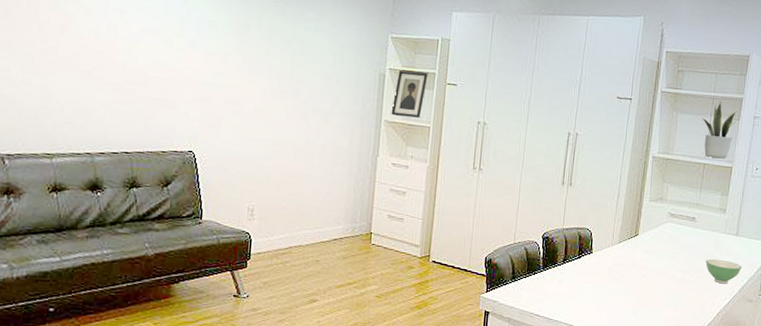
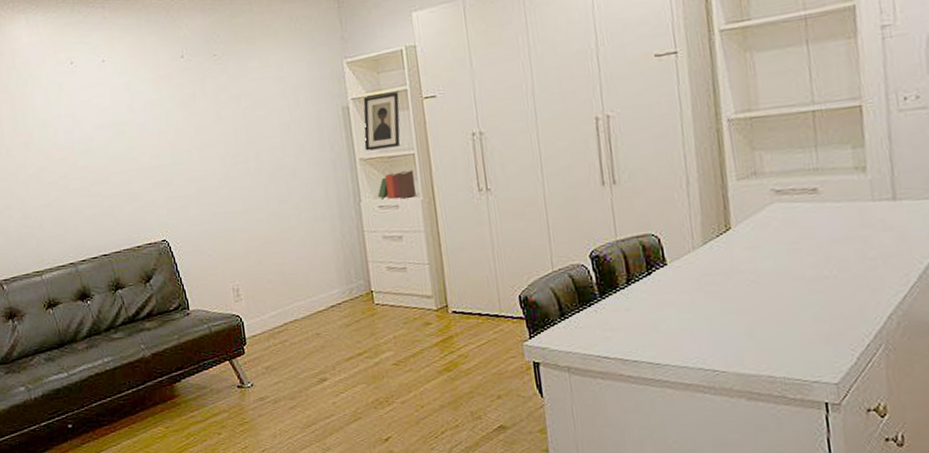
books: none [394,138,427,163] -> present [378,170,417,200]
potted plant: present [702,101,739,159] -> none [794,19,856,102]
bowl: present [705,258,742,284] -> none [850,238,916,273]

